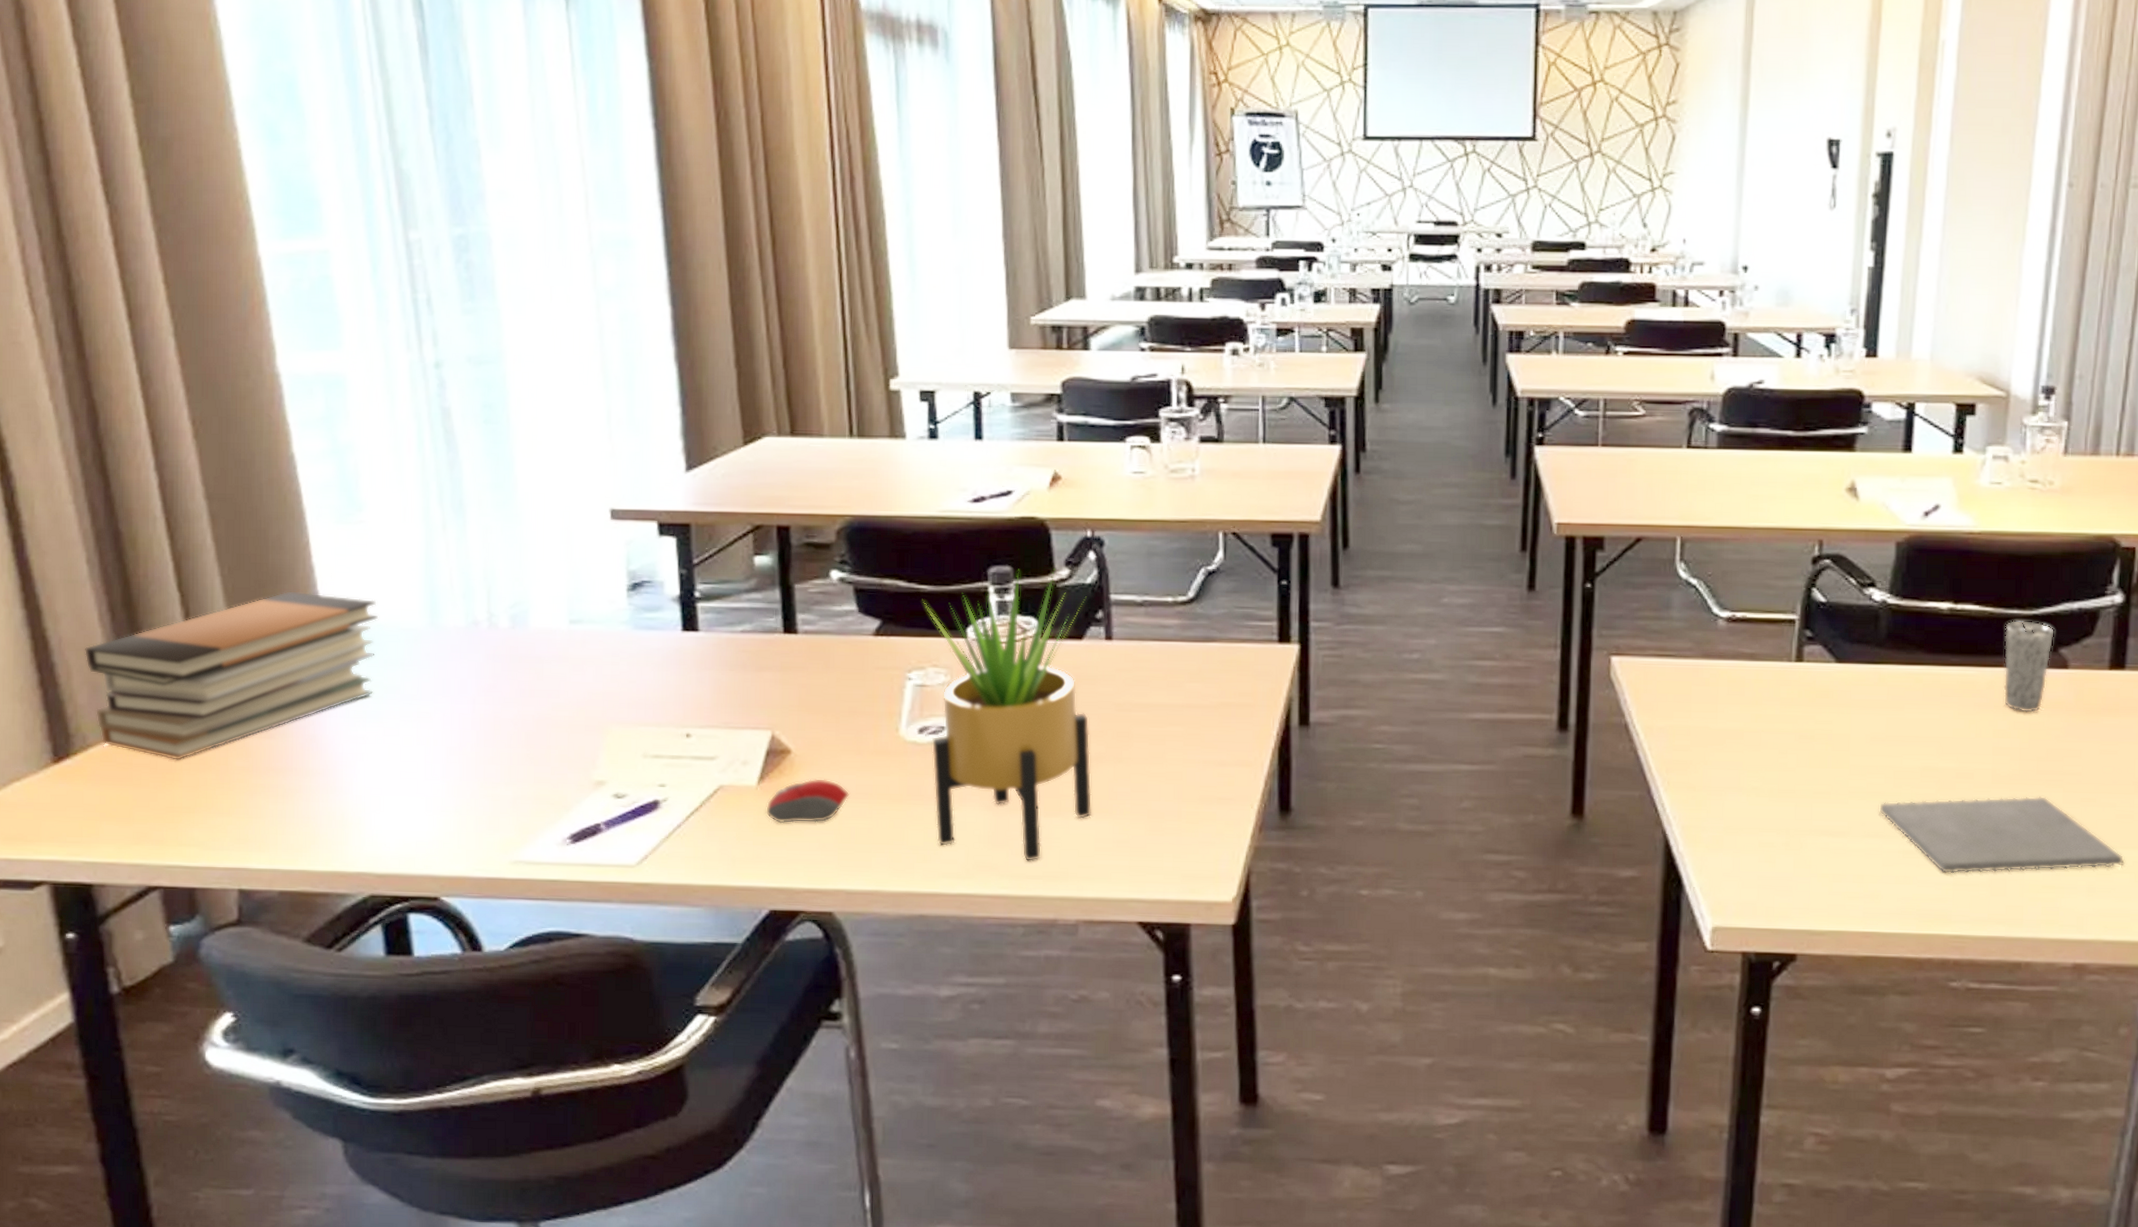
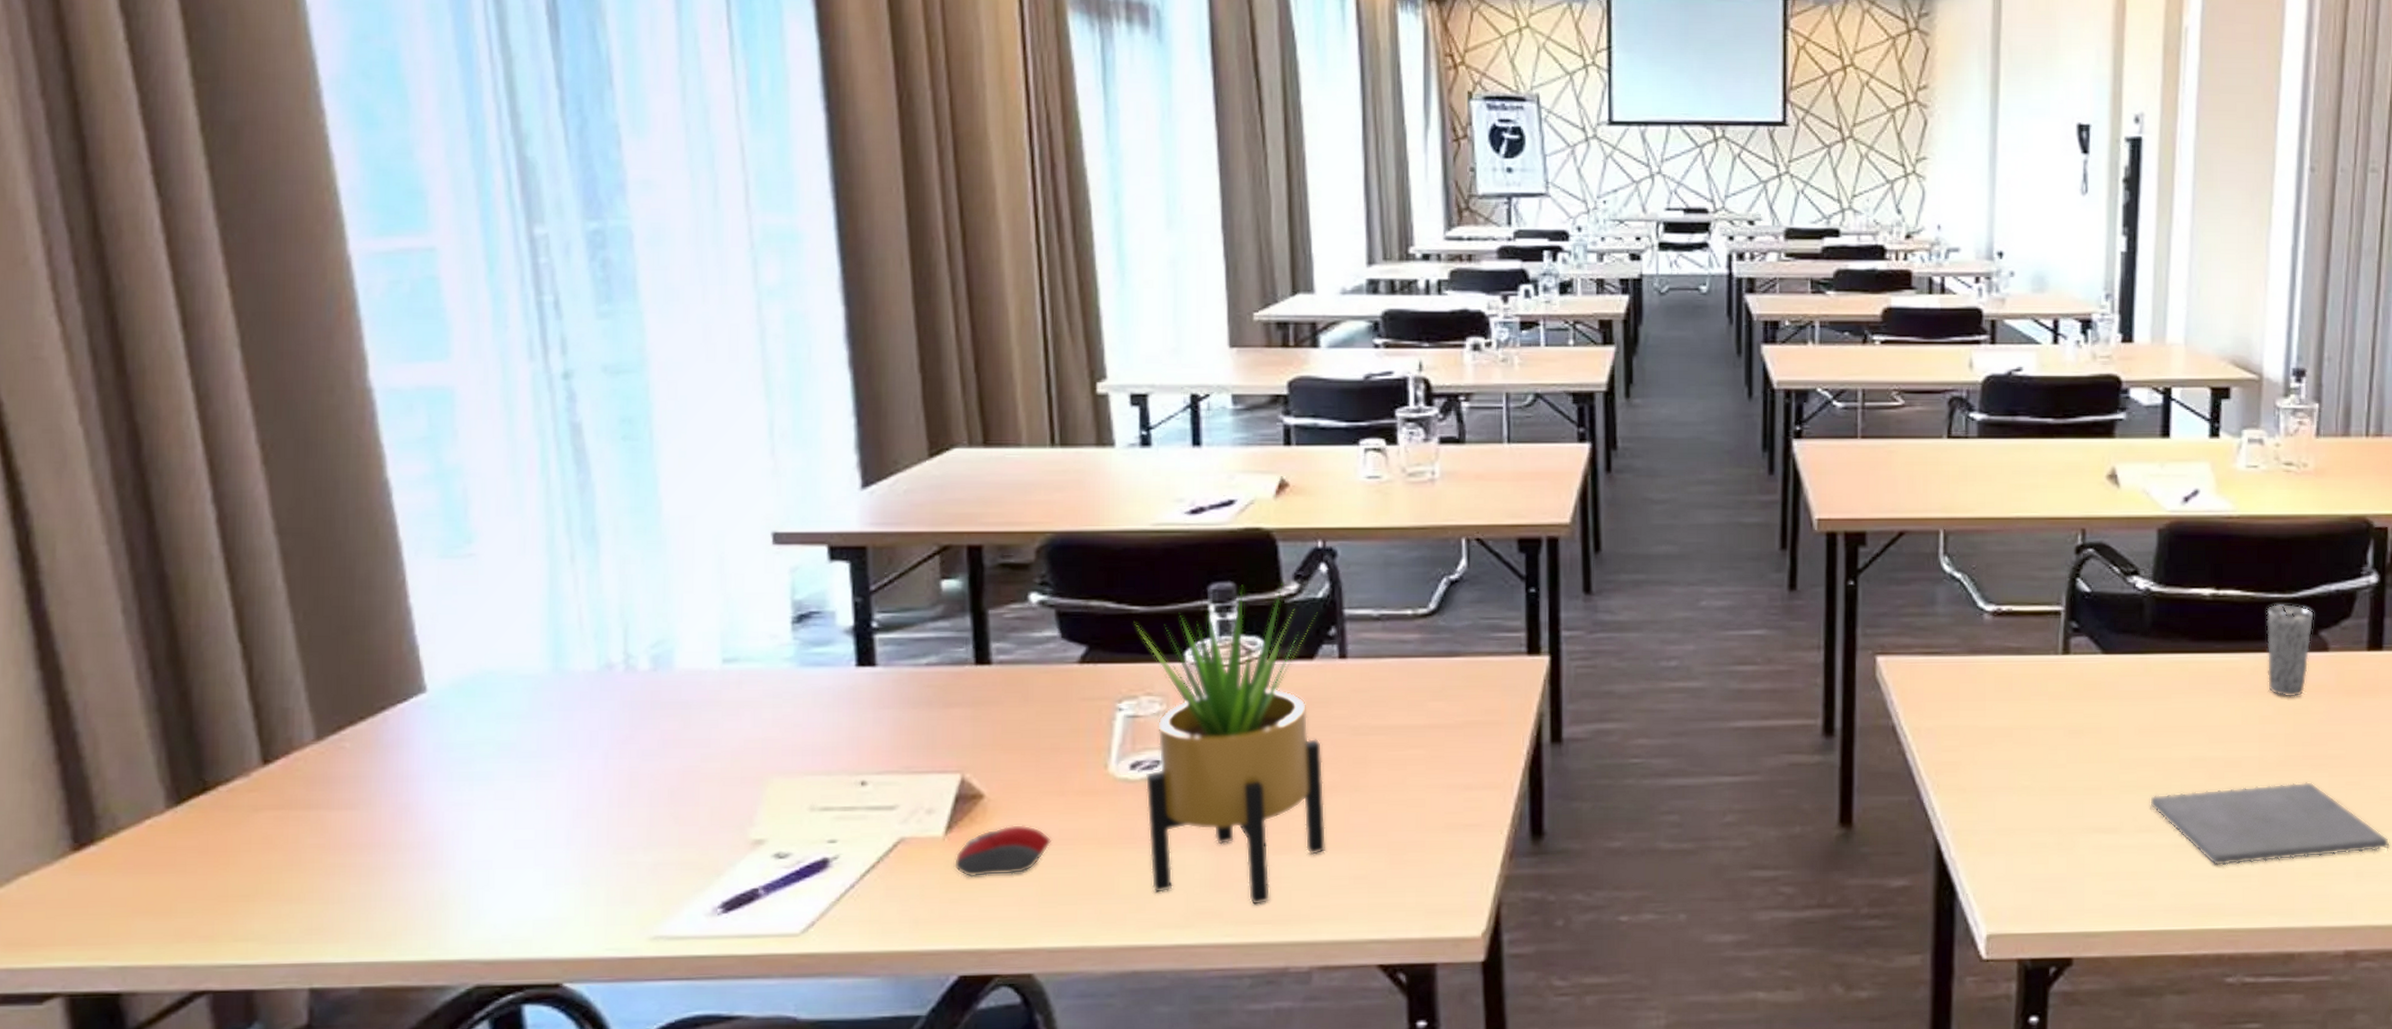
book stack: present [84,590,378,761] -> none [116,636,490,841]

